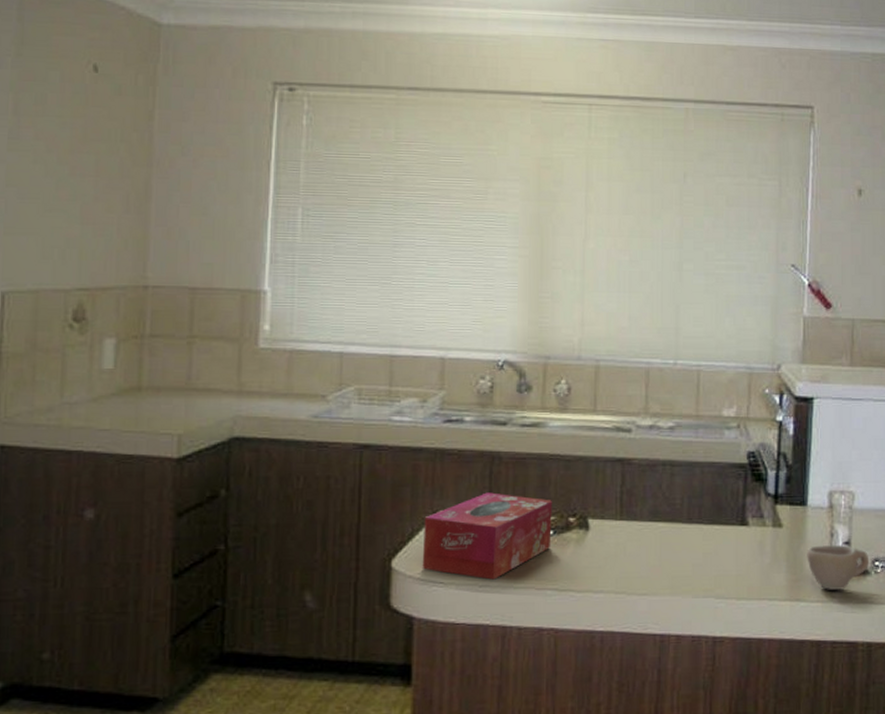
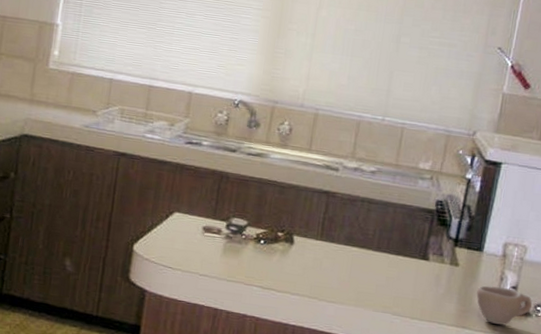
tissue box: present [422,492,552,580] -> none [156,203,266,272]

